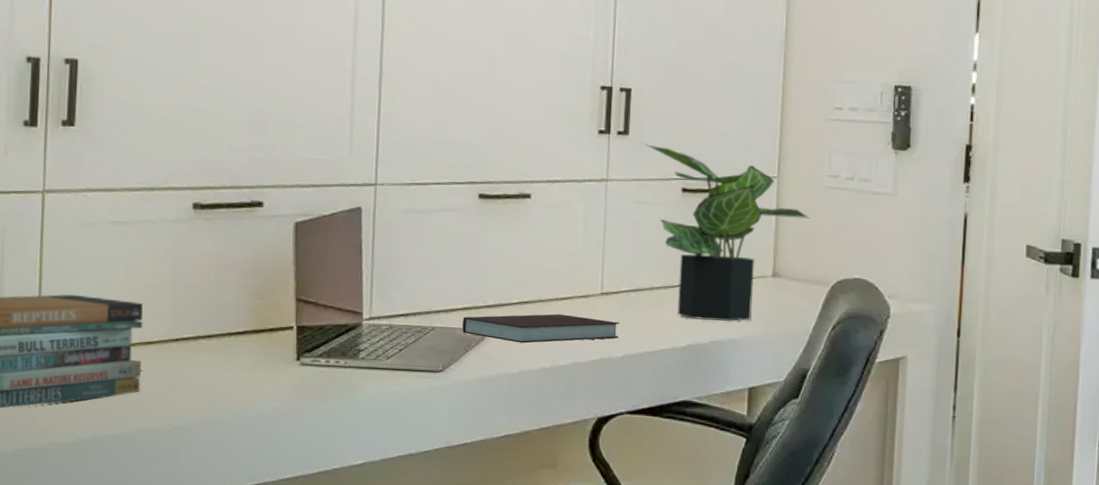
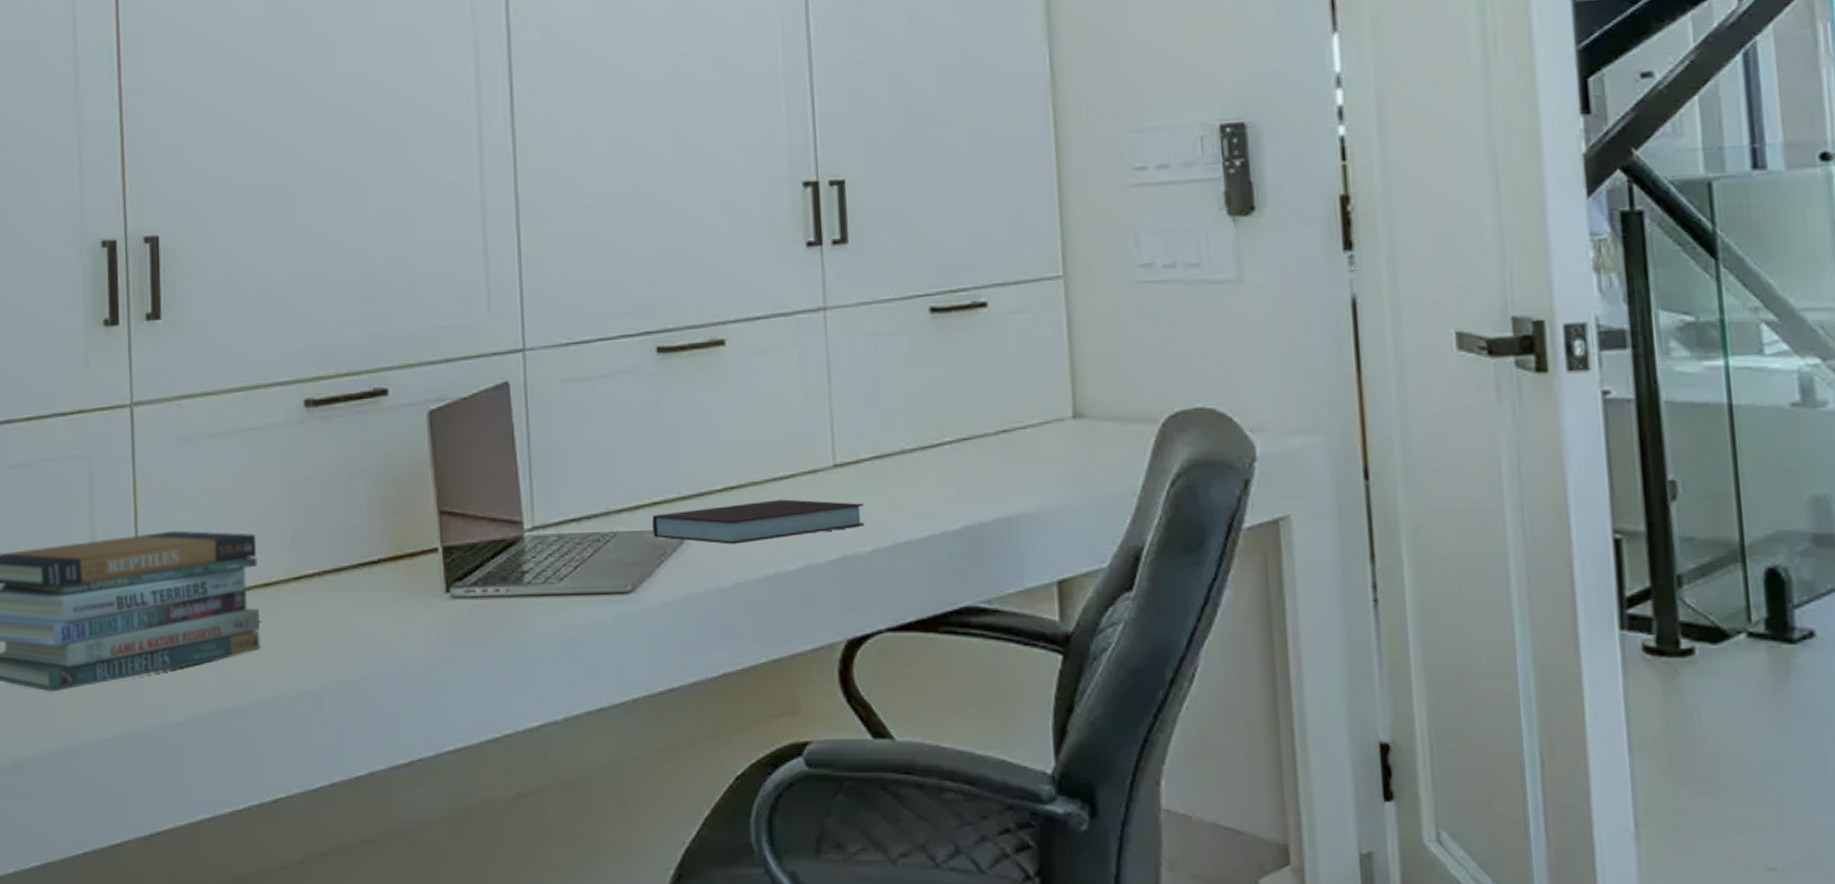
potted plant: present [640,142,811,321] -> none [864,250,1119,490]

